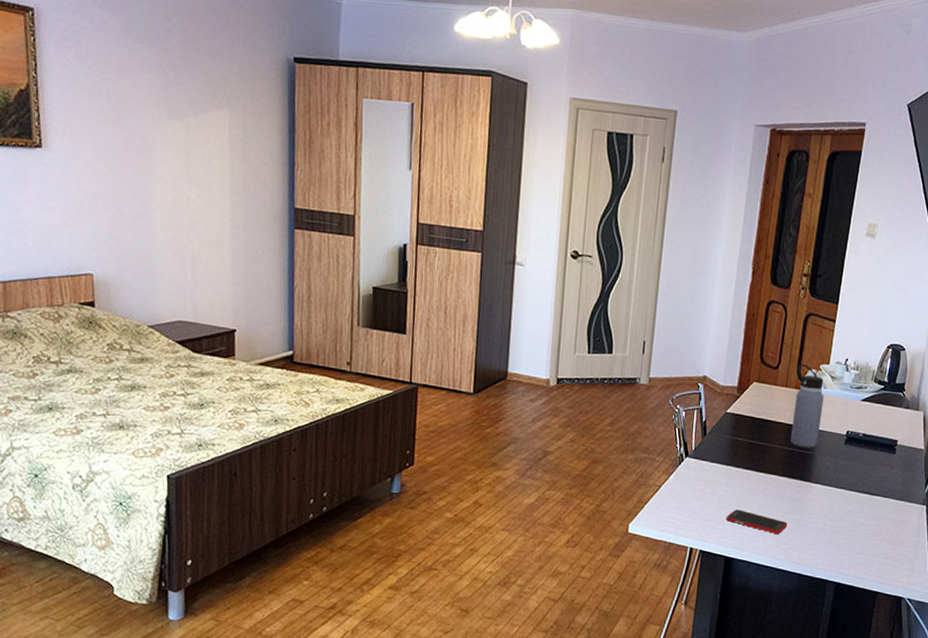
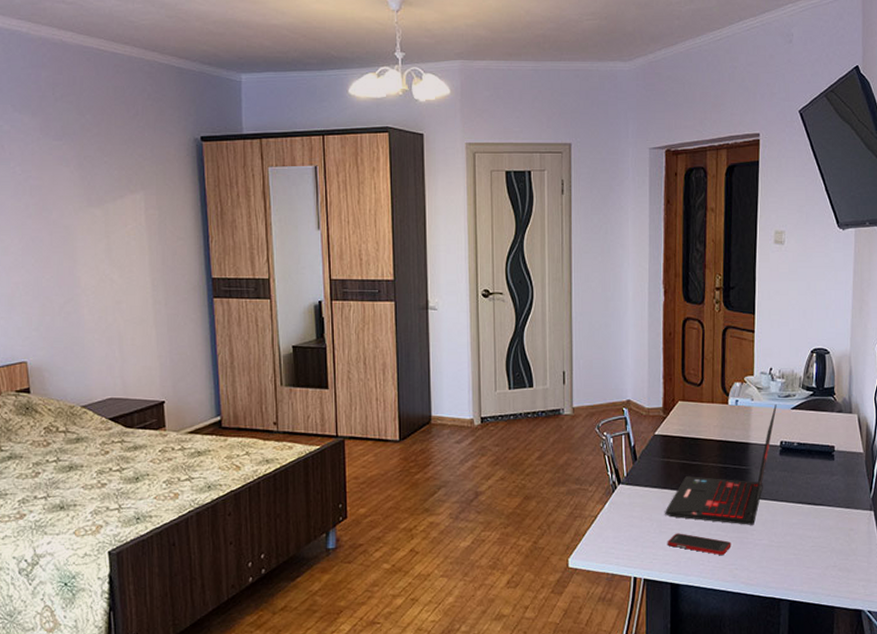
laptop: none [727,394,848,508] -> present [665,404,777,525]
water bottle: present [790,364,824,448] -> none [722,378,753,463]

